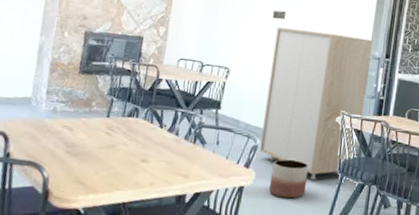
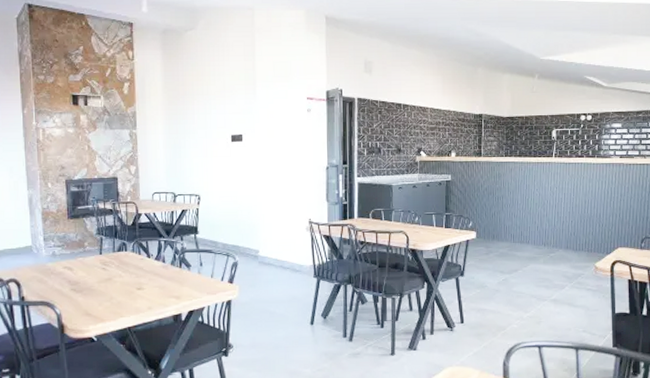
storage cabinet: present [259,27,374,180] -> none [236,148,330,287]
planter: present [269,159,308,199] -> none [254,270,287,306]

